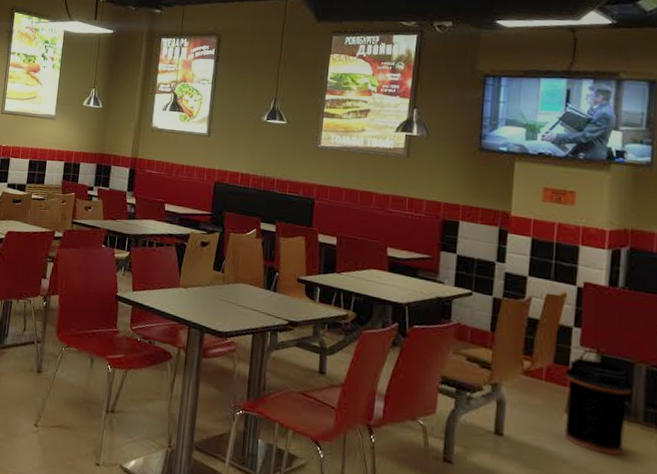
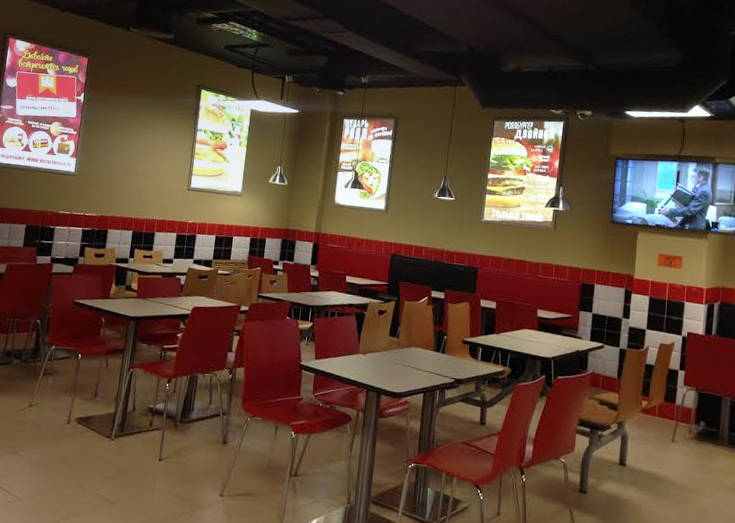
trash can: present [564,358,632,456] -> none [671,395,720,474]

